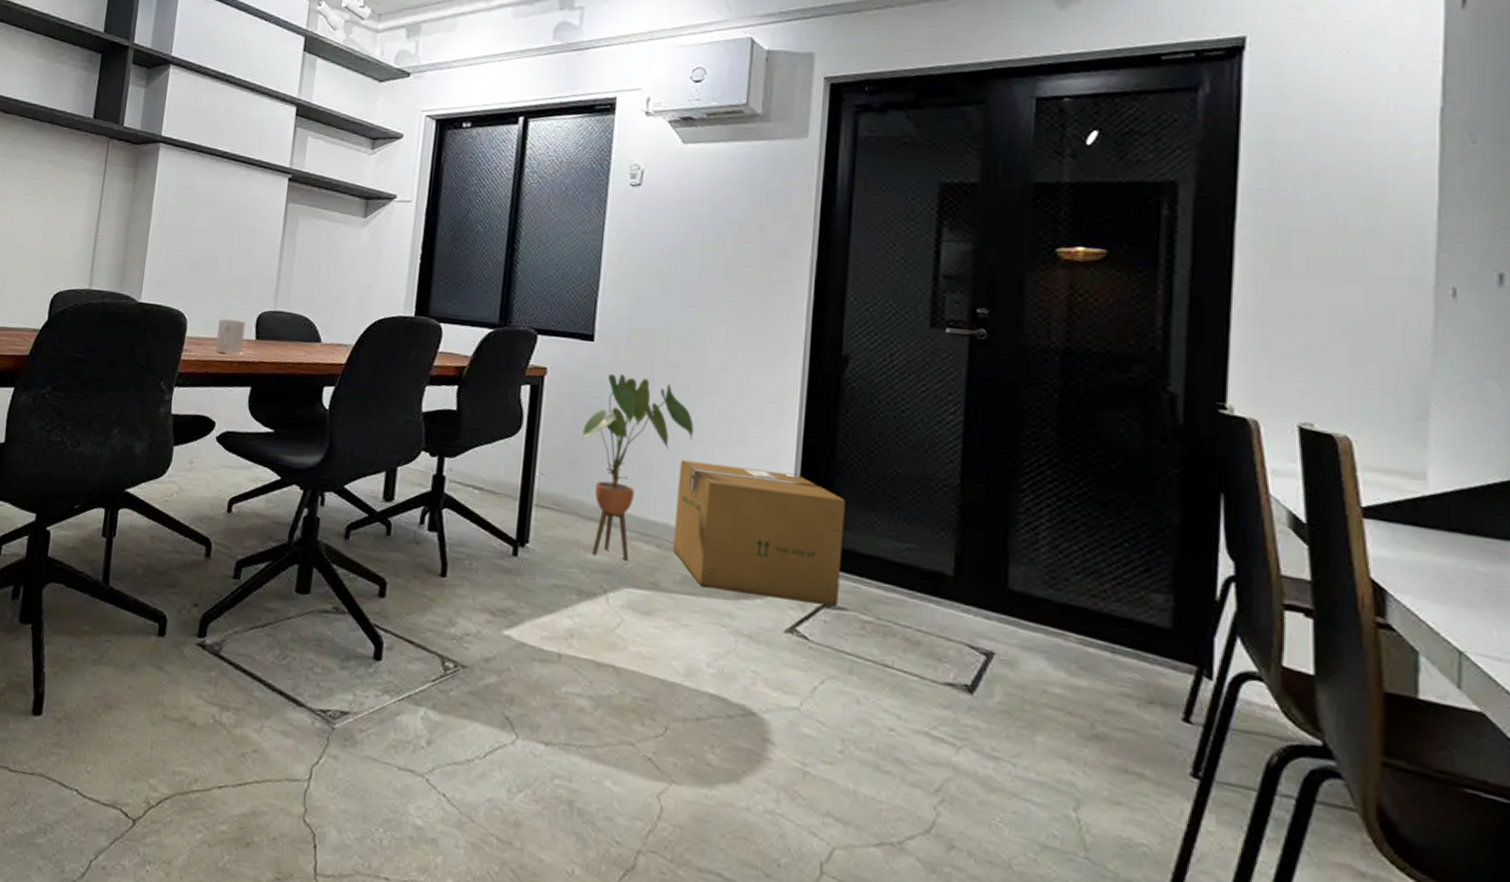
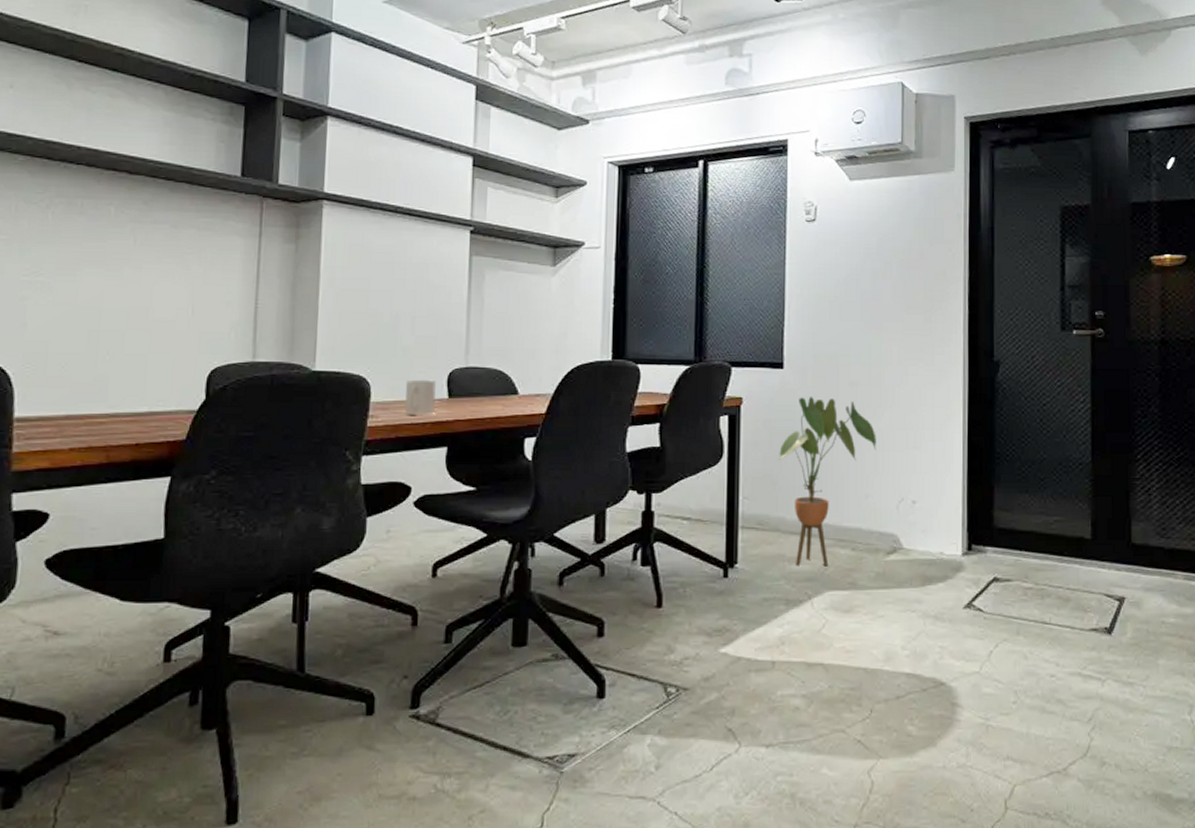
box: present [672,460,845,607] -> none [865,469,1005,580]

